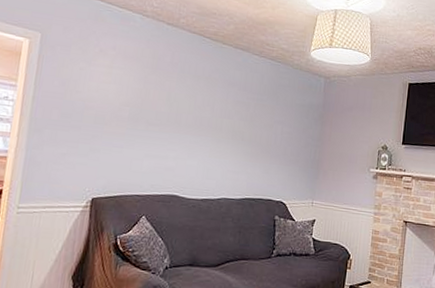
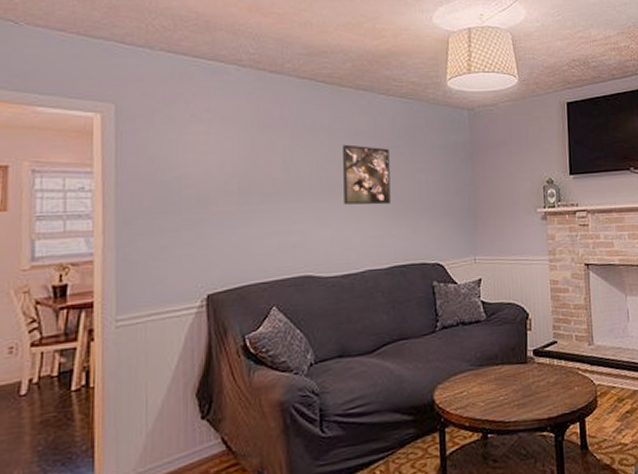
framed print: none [212,92,255,147] -> present [343,144,391,205]

